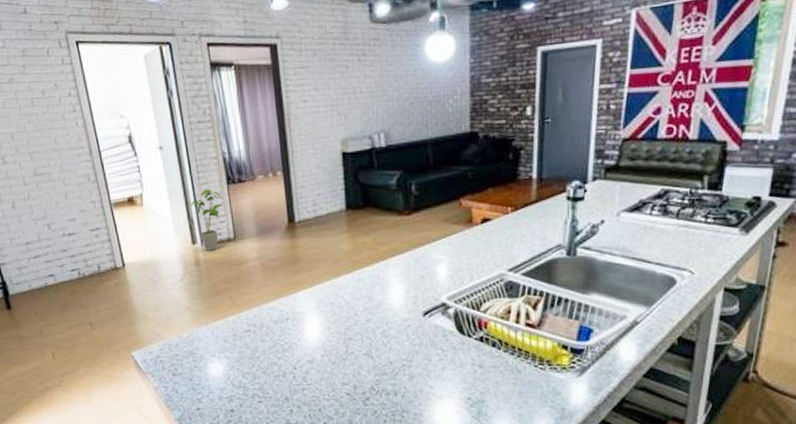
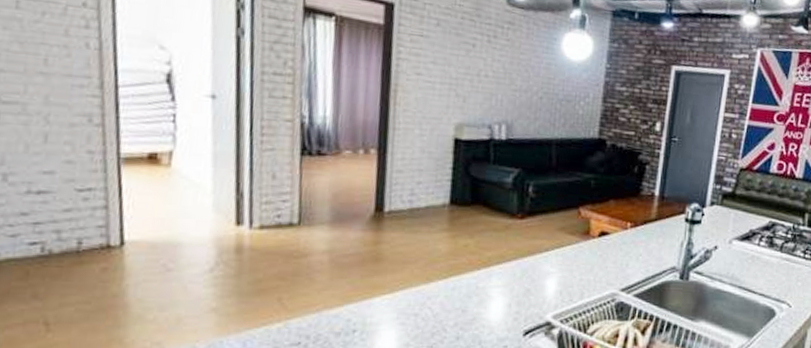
house plant: present [190,189,222,251] -> none [243,157,291,237]

